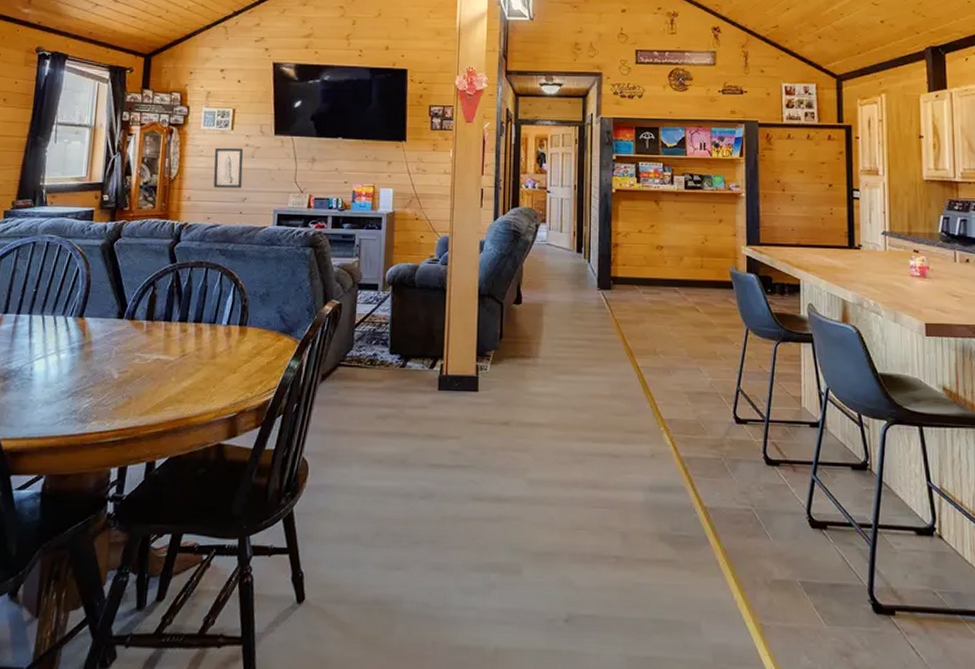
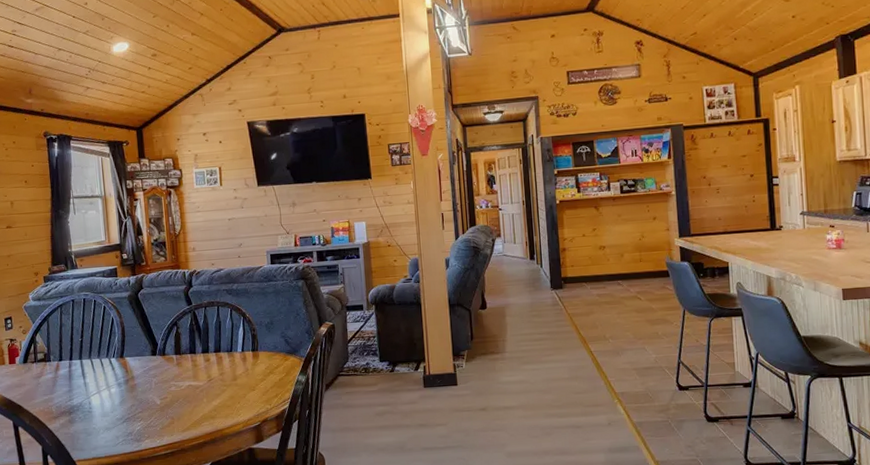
wall art: present [213,147,243,189] -> none [209,200,237,238]

